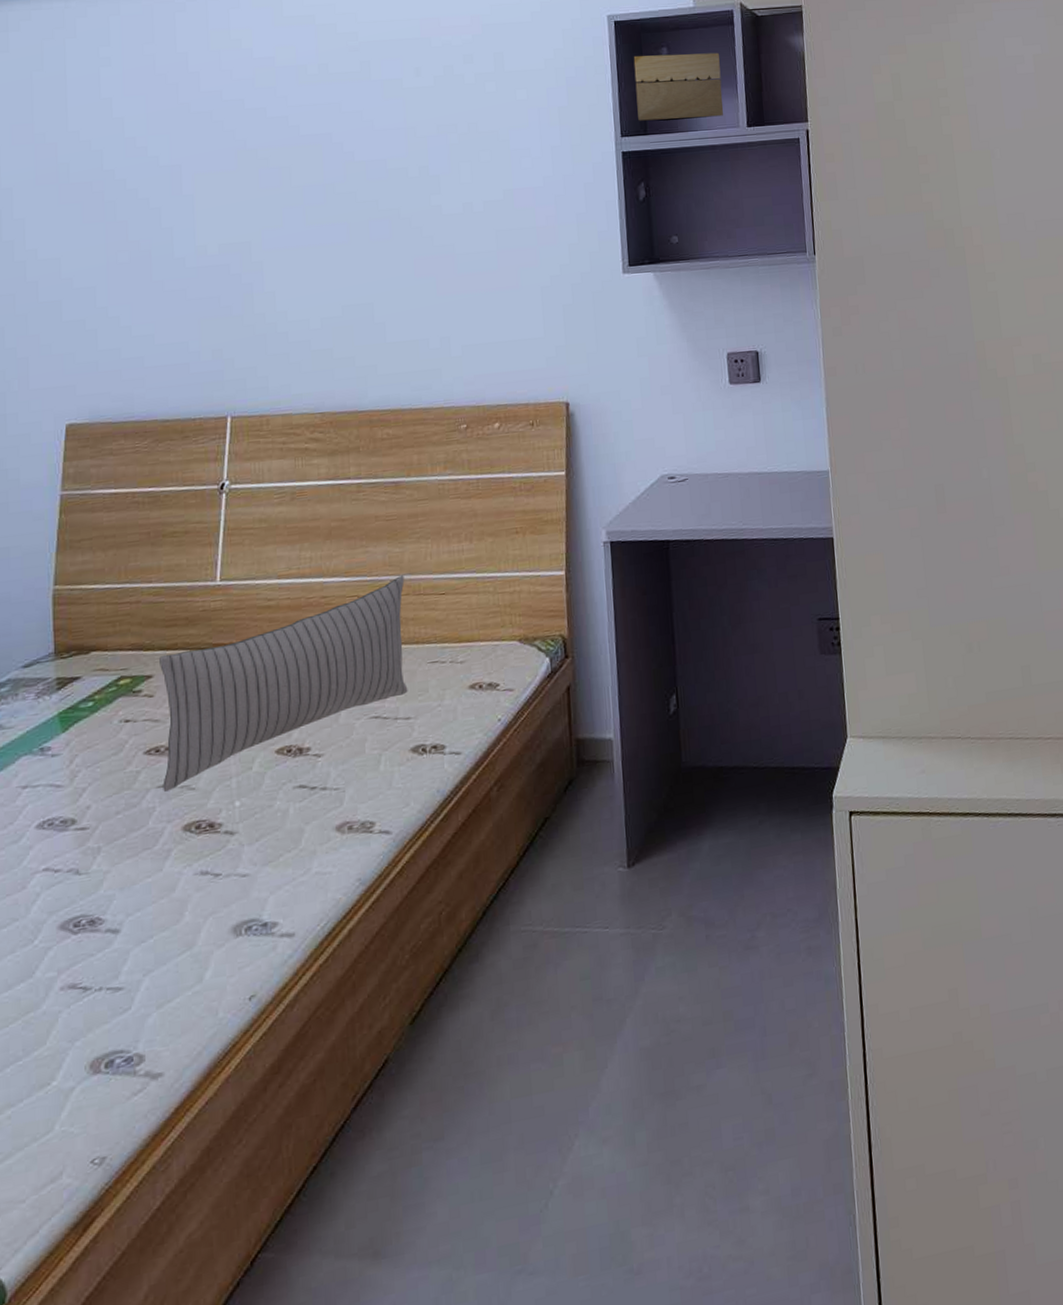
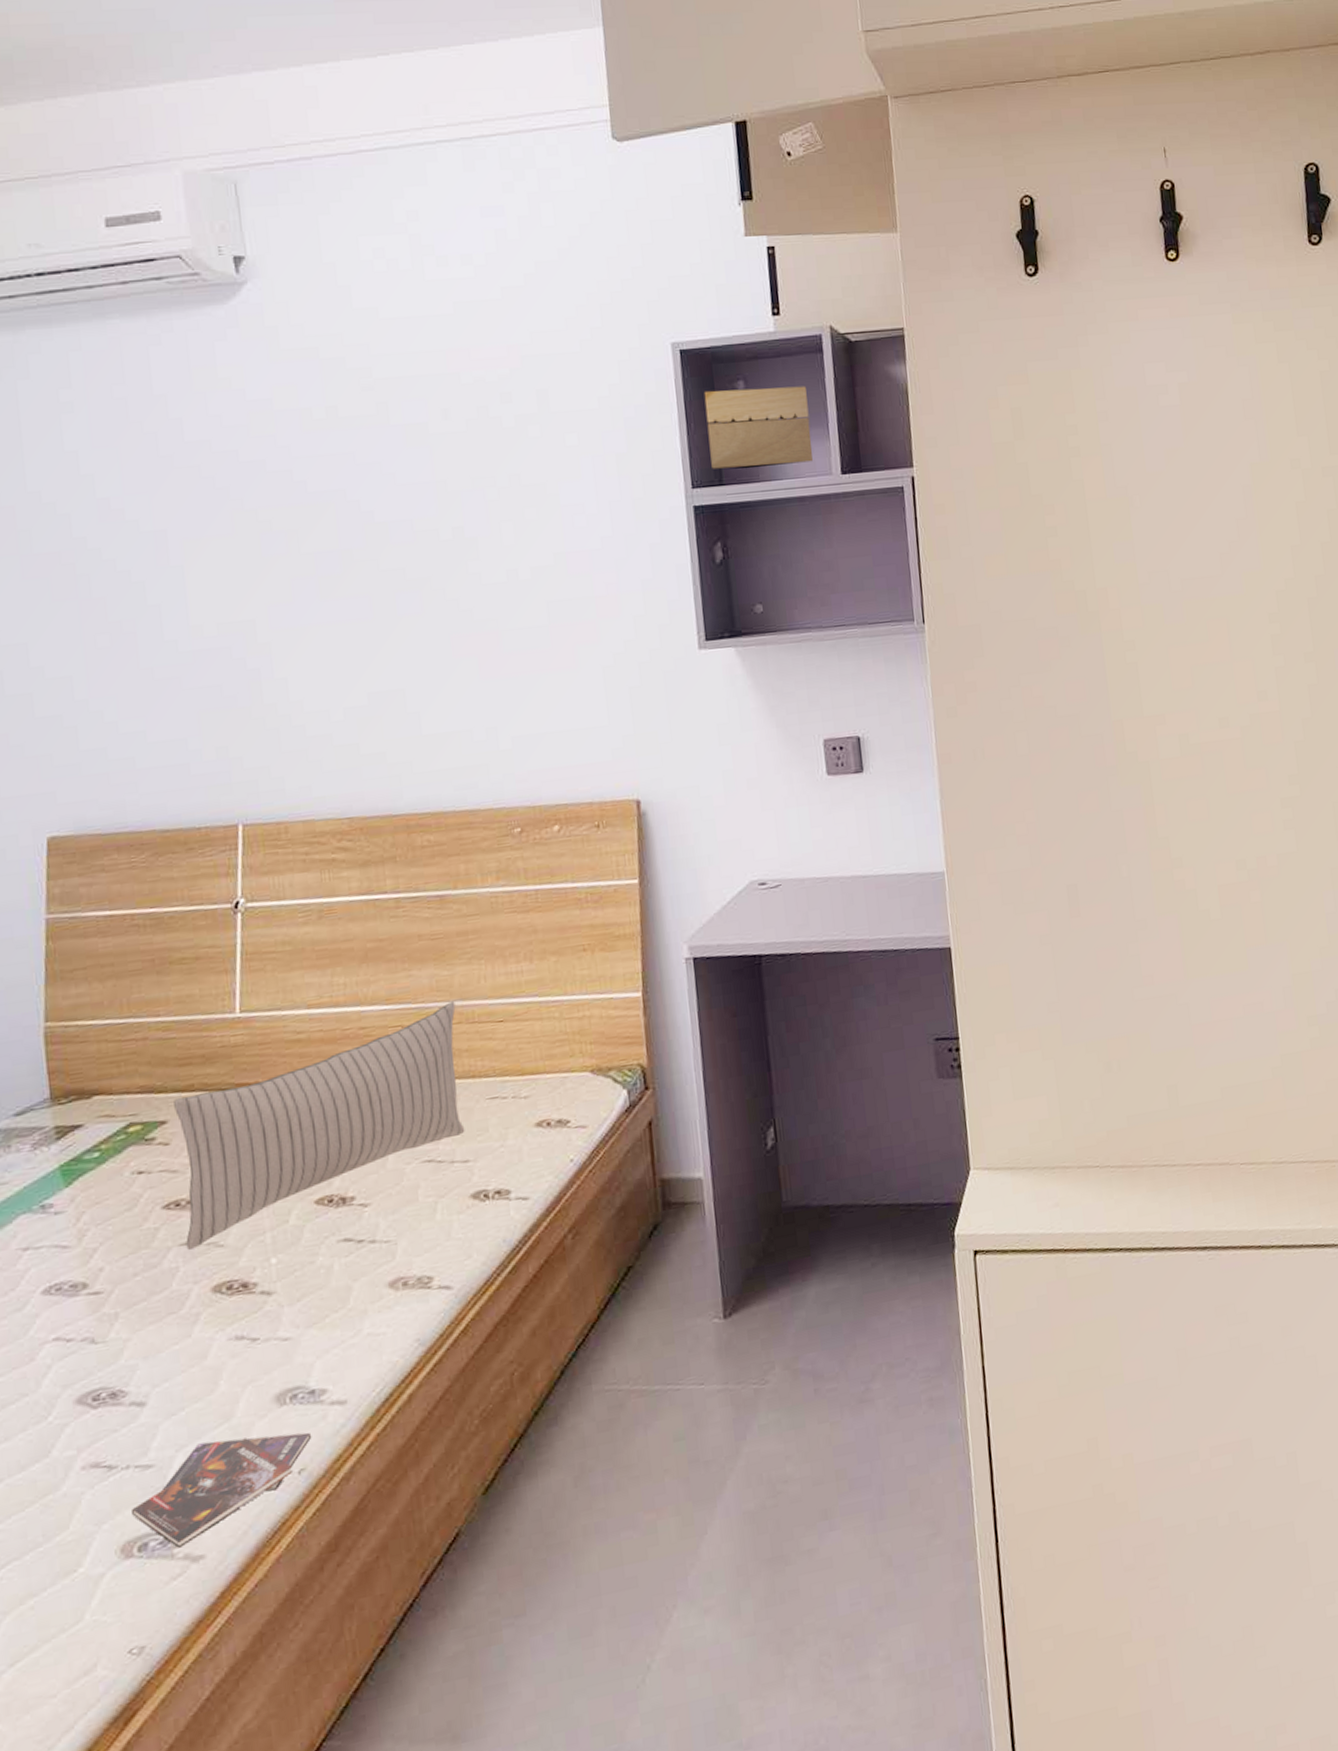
booklet: none [102,961,261,1066] -> present [132,1432,311,1548]

